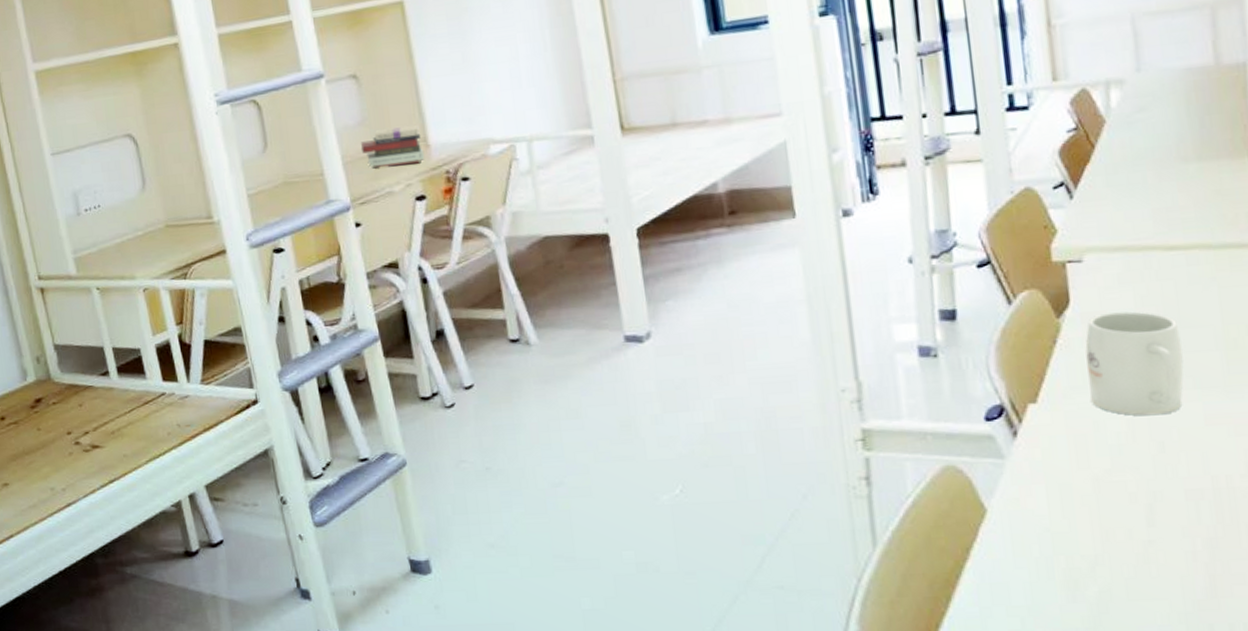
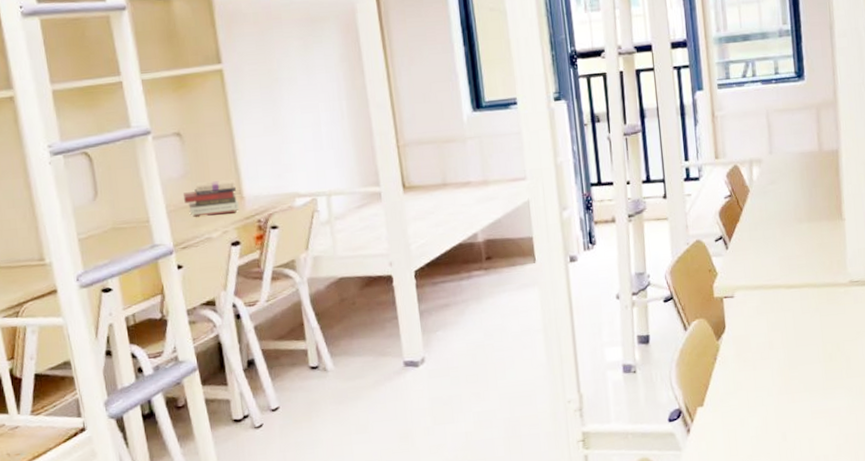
mug: present [1085,311,1184,416] -> none [735,334,798,414]

